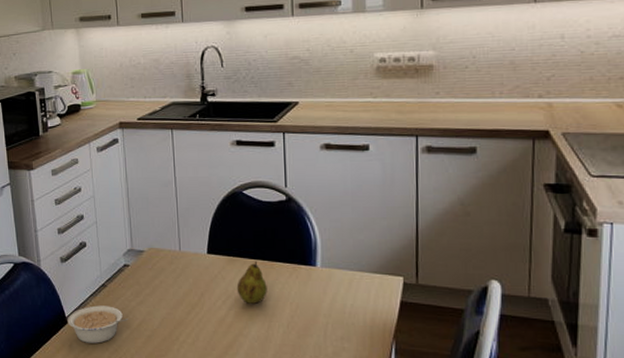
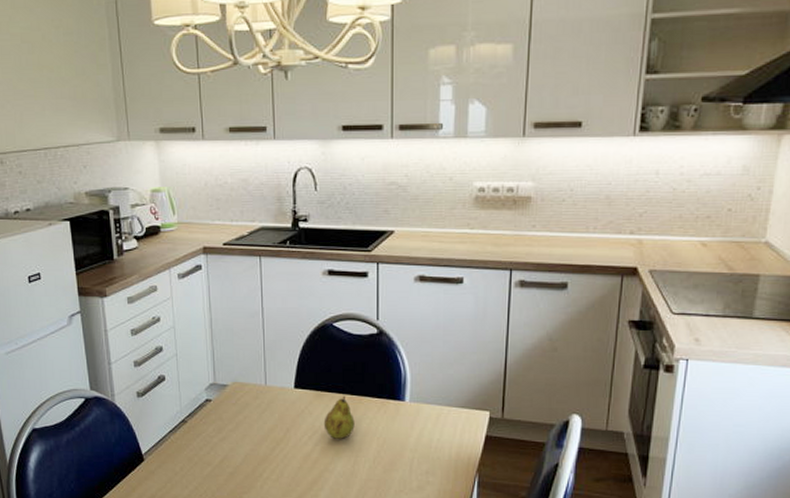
legume: present [67,305,129,344] -> none [144,442,210,481]

